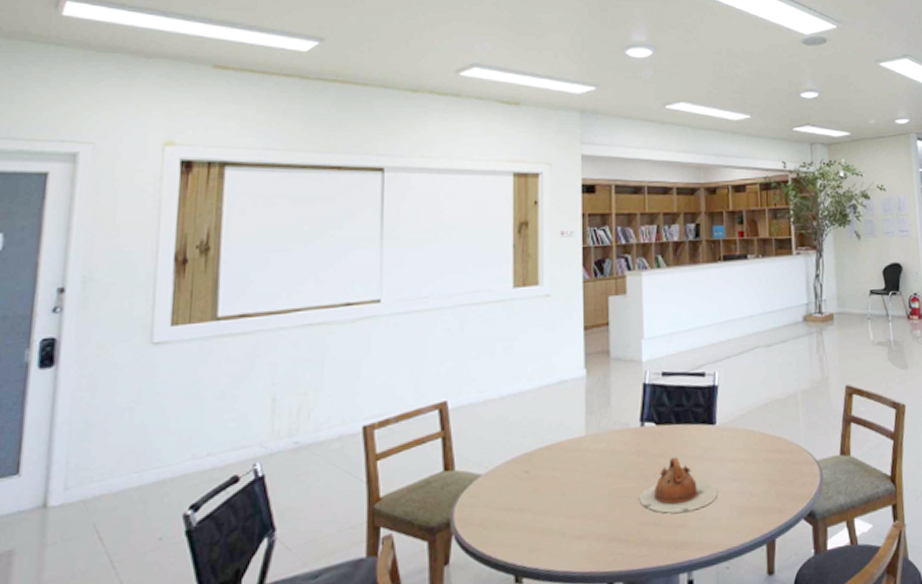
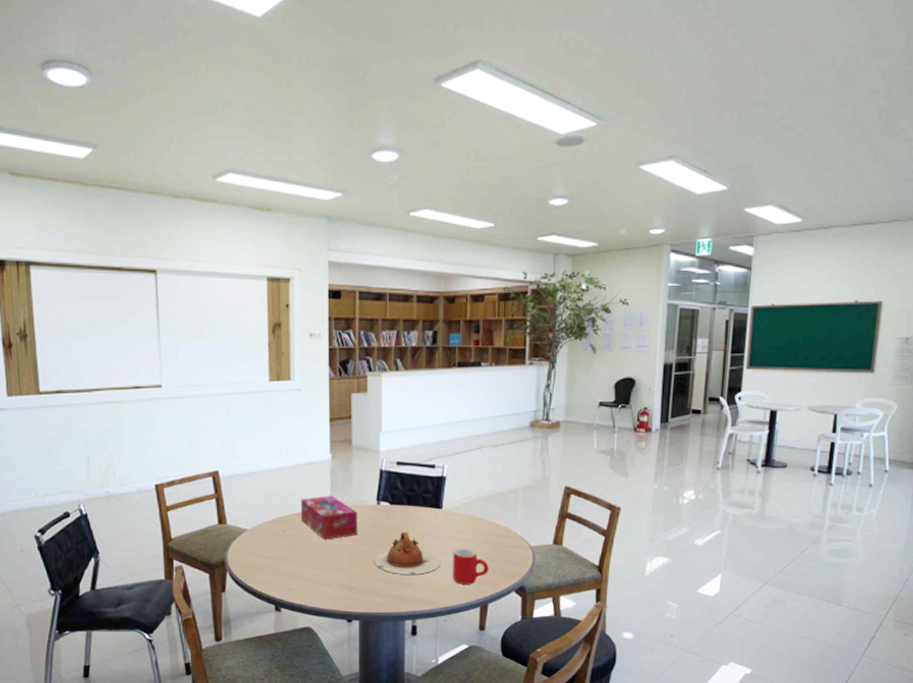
tissue box: none [550,420,618,479] -> present [301,495,357,540]
mug: none [731,471,773,518] -> present [453,549,489,585]

